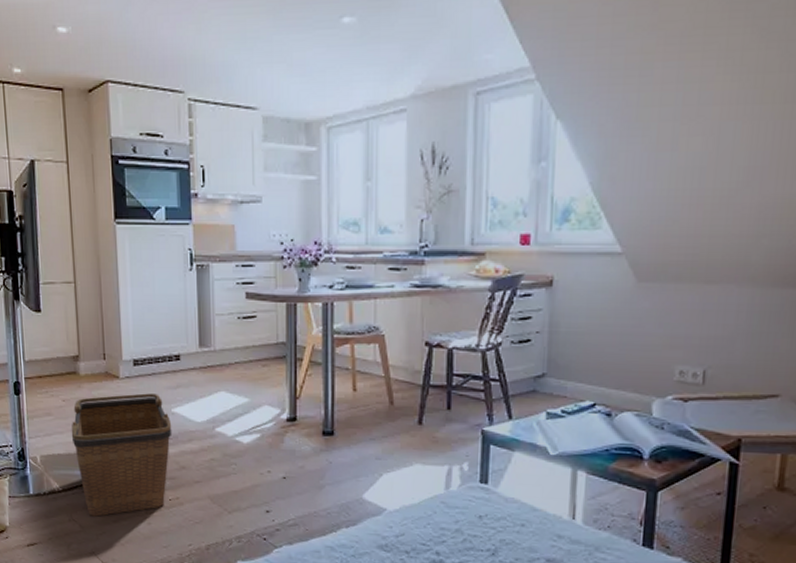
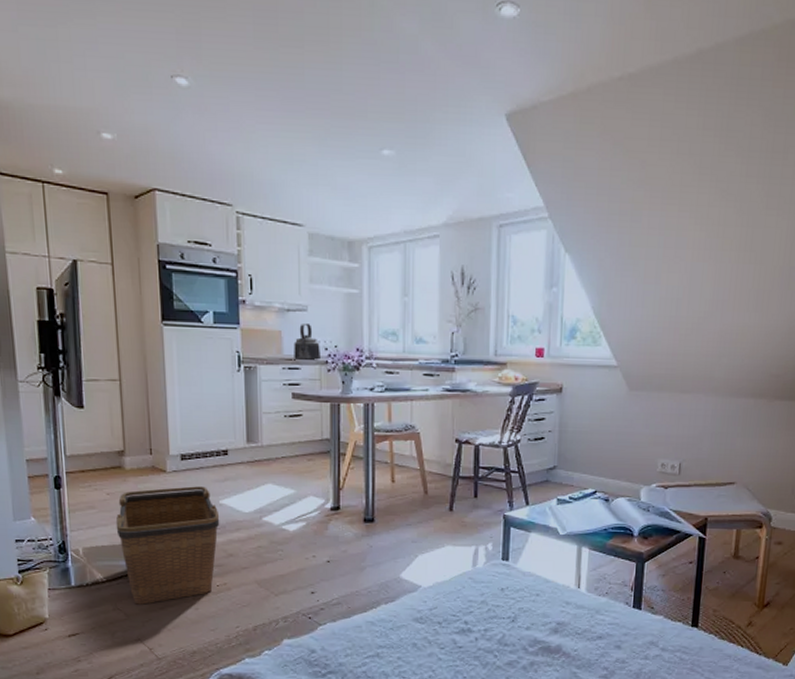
kettle: none [247,216,275,256] -> present [294,324,320,360]

